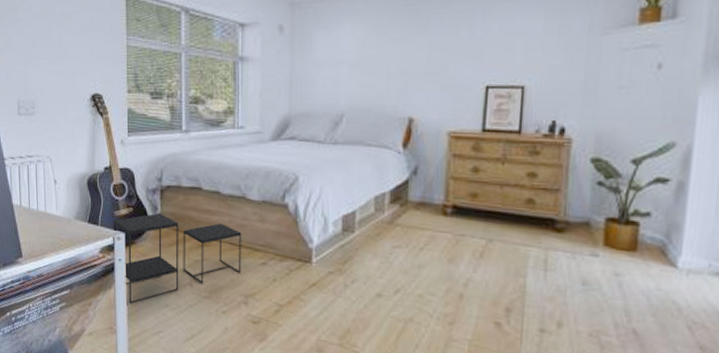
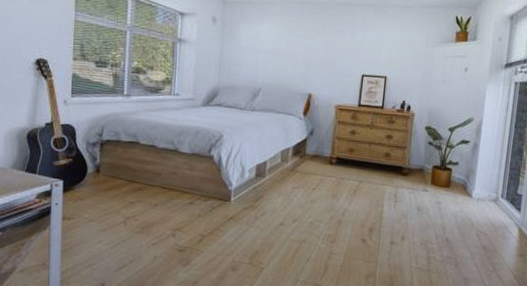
side table: present [113,213,242,304] -> none [51,163,173,242]

